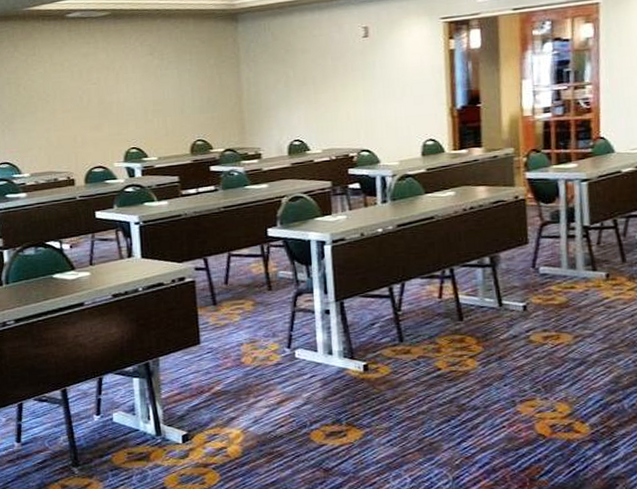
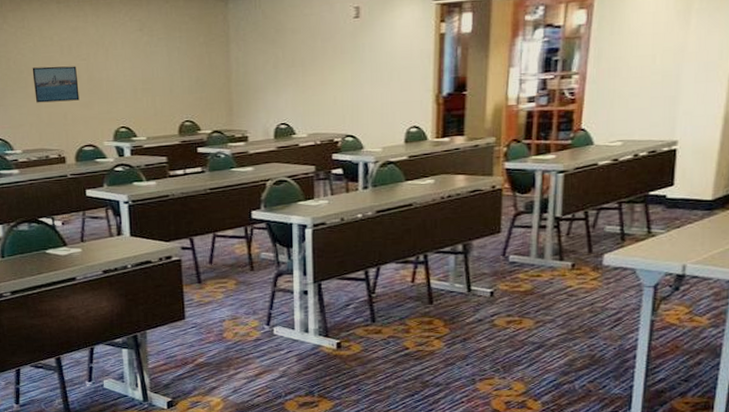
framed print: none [42,90,89,127] -> present [32,66,79,103]

